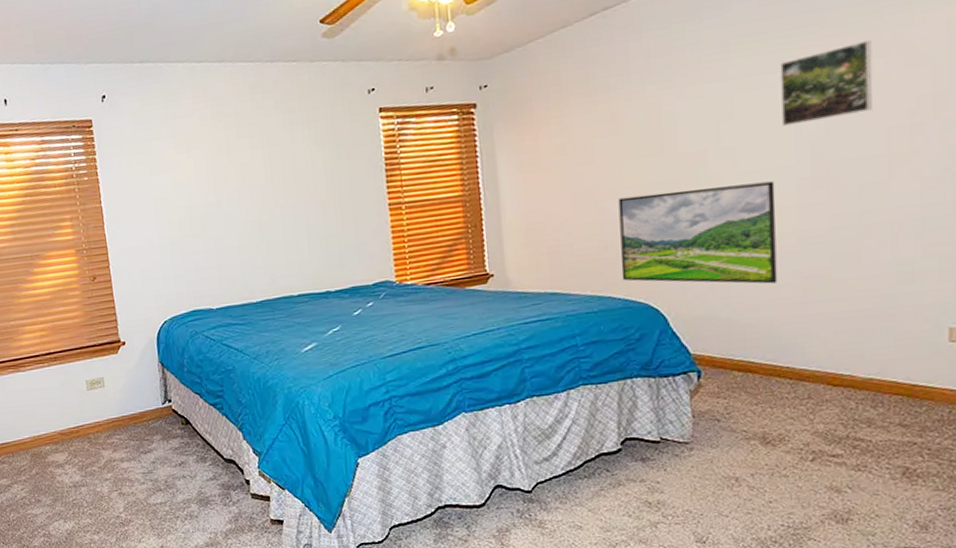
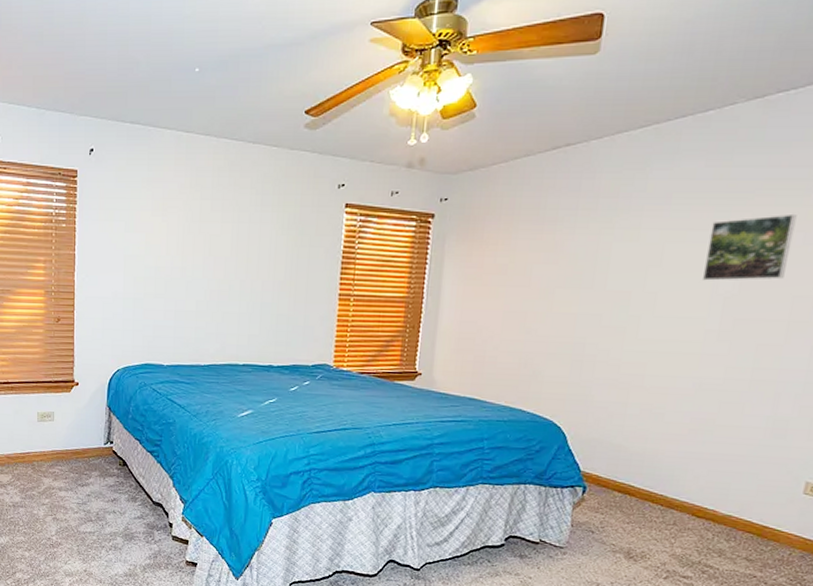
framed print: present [618,181,778,284] -> none [534,322,685,420]

